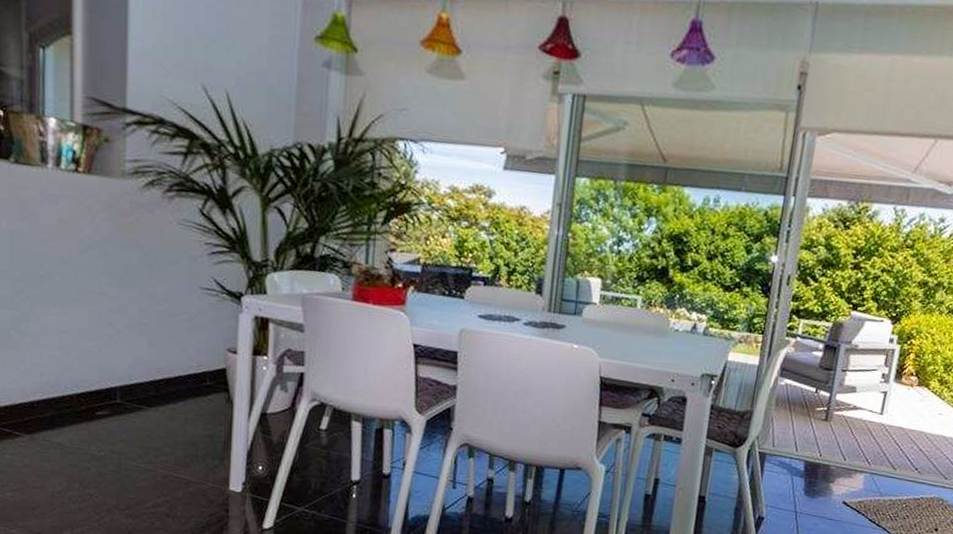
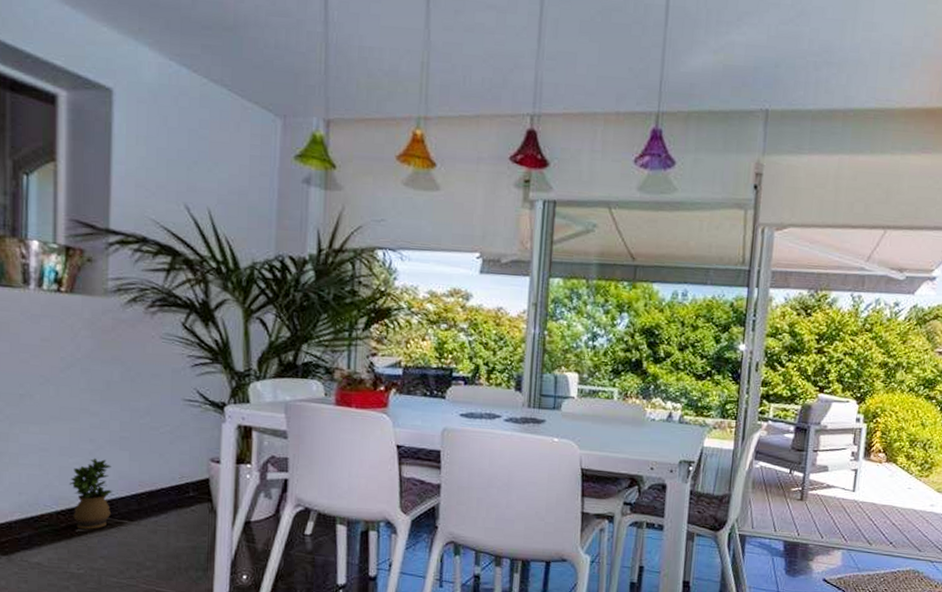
potted plant: none [90,342,131,413] -> present [70,457,112,529]

